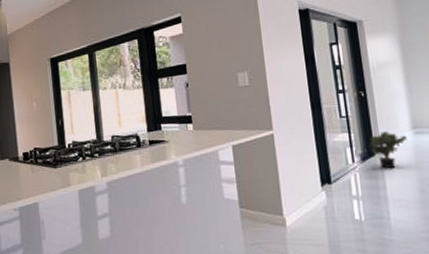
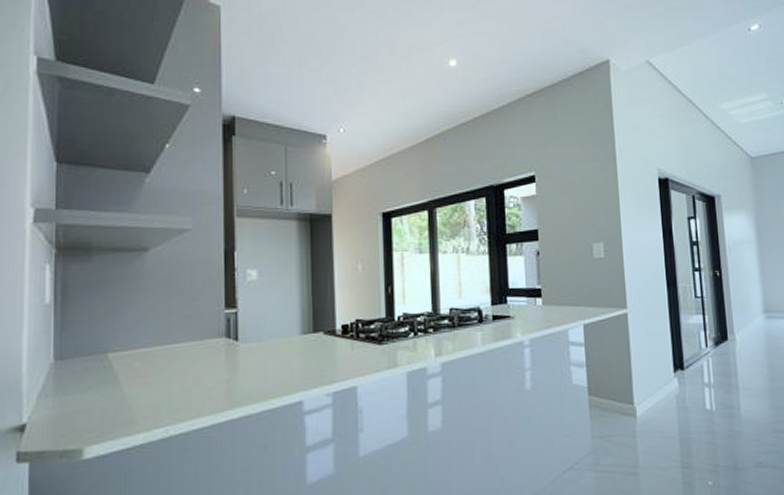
potted plant: present [368,130,407,169] -> none [722,314,759,355]

